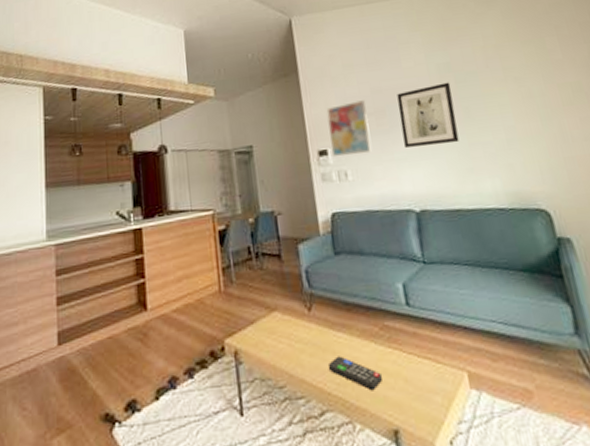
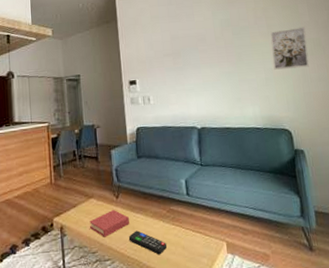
book: none [273,327,328,366] -> present [90,210,129,237]
wall art: present [326,100,372,157] -> none [137,44,169,86]
wall art: present [397,82,459,148] -> none [190,34,232,81]
wall art: none [509,67,568,128] -> present [270,27,309,70]

